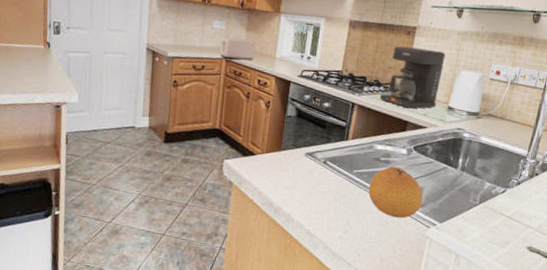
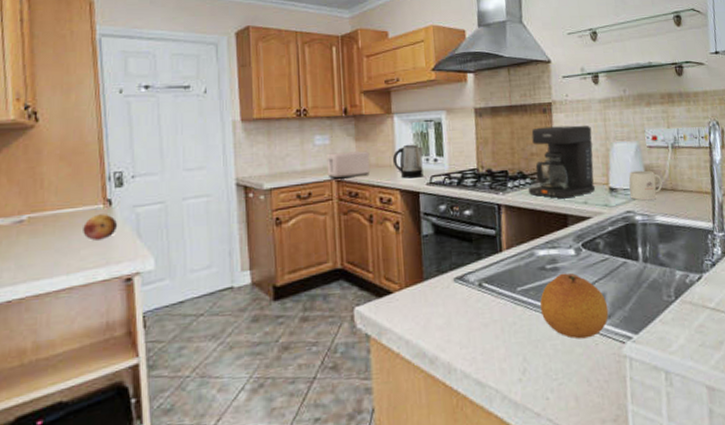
fruit: none [27,52,54,73] -> present [83,214,118,241]
kettle: none [273,40,300,70] -> present [392,144,423,178]
mug: none [463,96,495,123] -> present [628,170,663,201]

